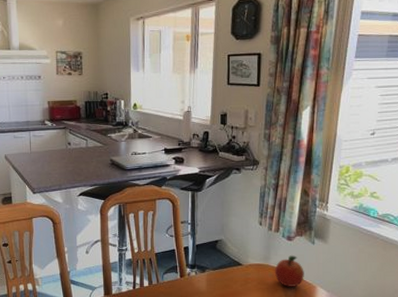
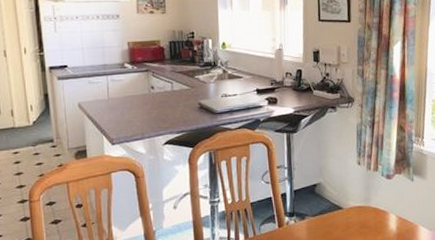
fruit: present [274,255,304,287] -> none [375,194,406,229]

